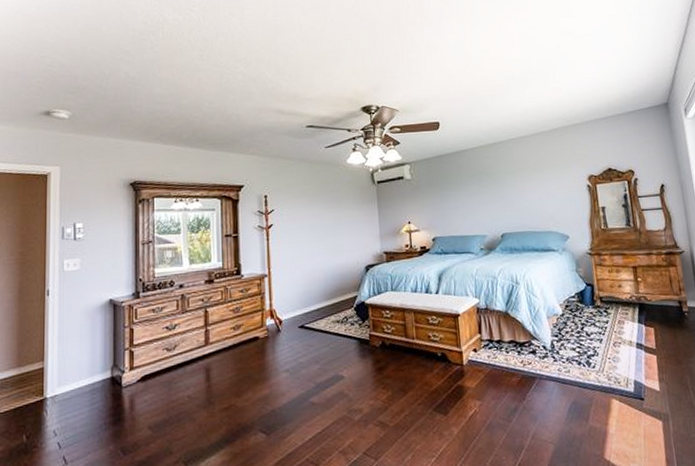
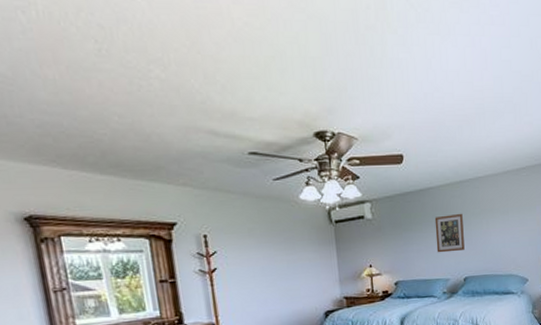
wall art: none [470,172,501,210] -> present [434,213,465,253]

